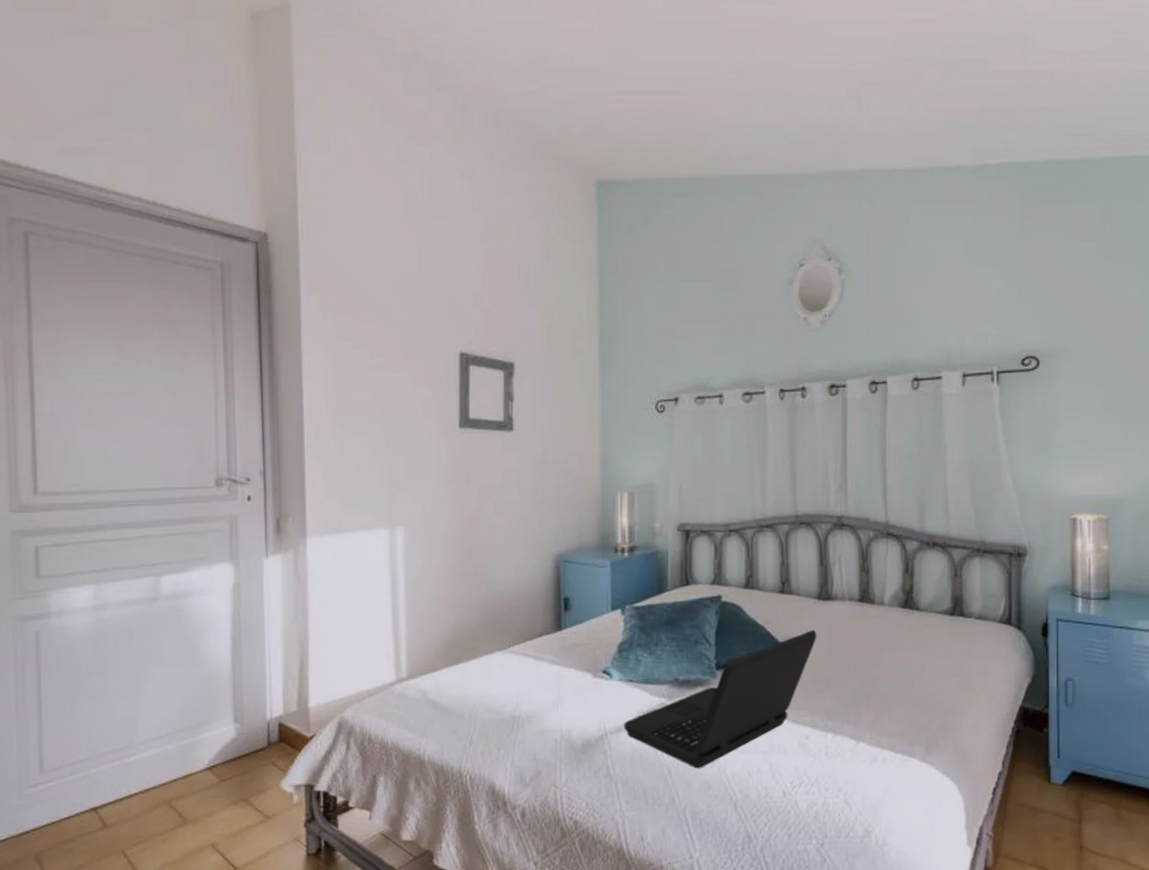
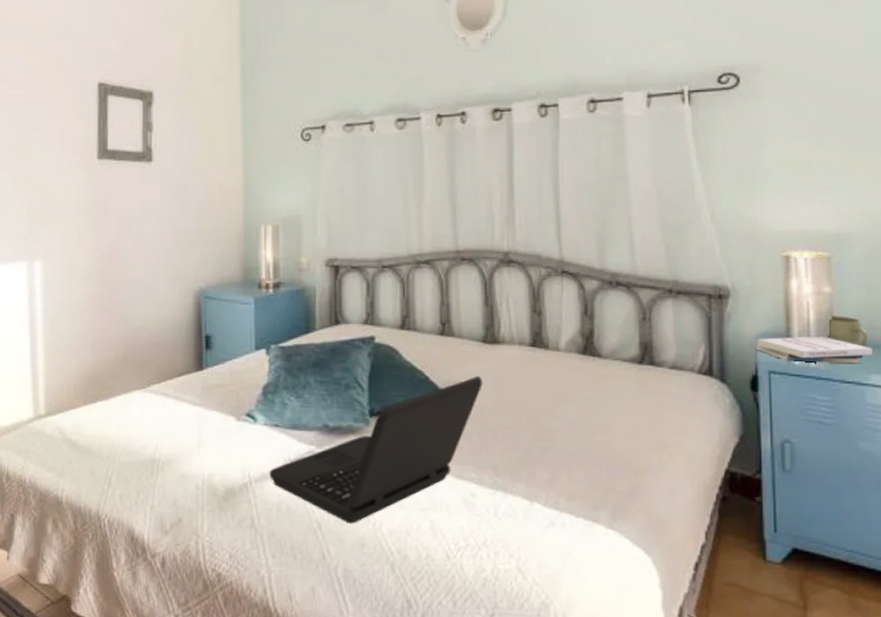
books: none [1047,588,1139,611] -> present [756,337,872,364]
mug: none [1100,570,1136,597] -> present [823,316,868,347]

